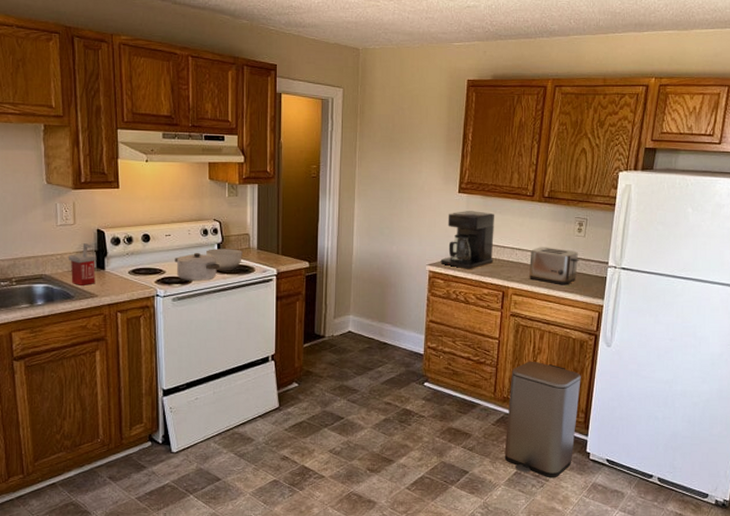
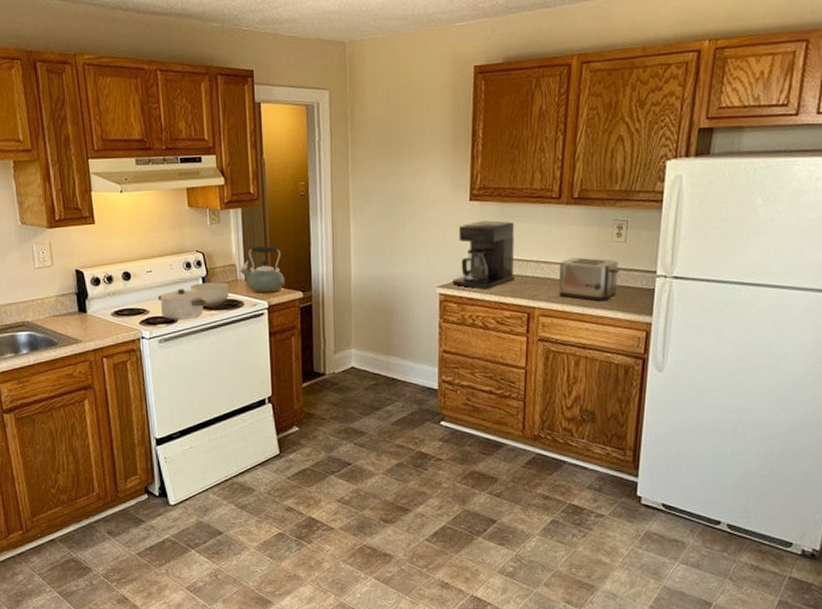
soap dispenser: present [69,242,97,285] -> none [49,284,78,331]
kettle: none [252,220,293,261] -> present [239,246,284,293]
pedal bin: present [504,361,581,478] -> none [538,392,627,527]

